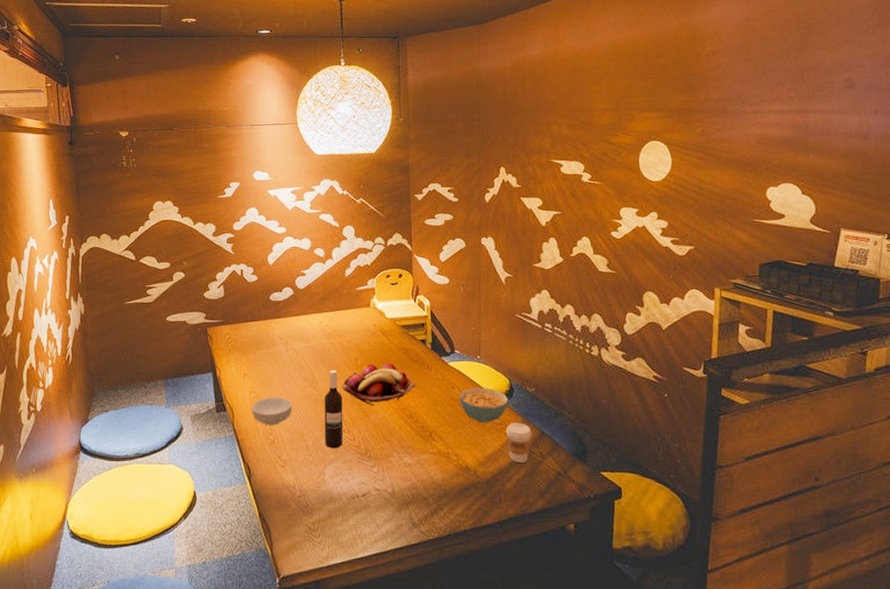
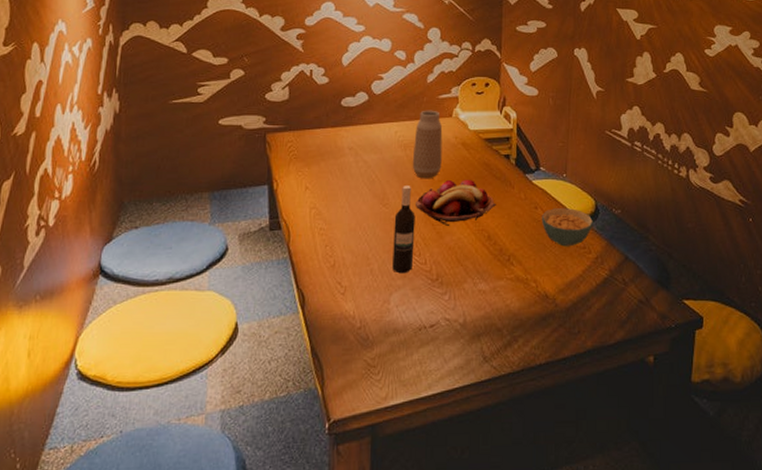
cereal bowl: present [252,397,292,426] -> none [311,214,358,247]
vase: none [336,301,363,363] -> present [412,110,443,178]
coffee cup: present [506,423,532,462] -> none [589,247,616,290]

